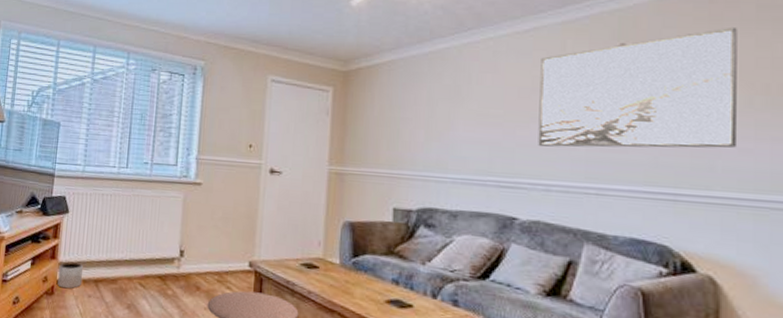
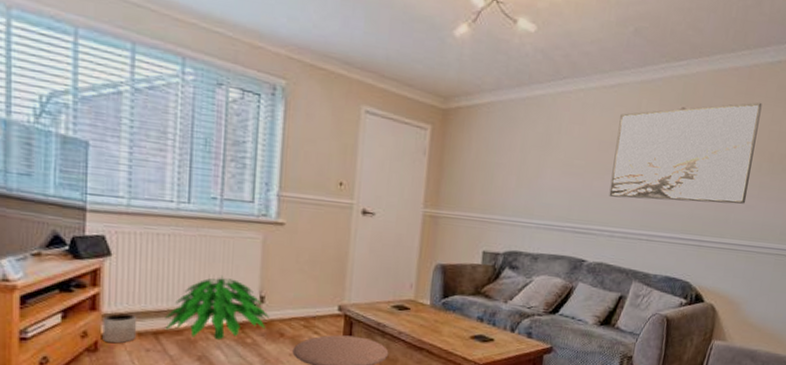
indoor plant: none [104,230,187,291] -> present [165,275,269,340]

